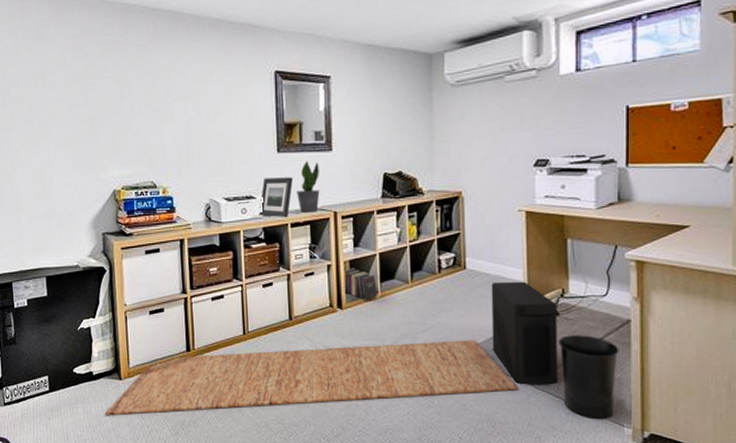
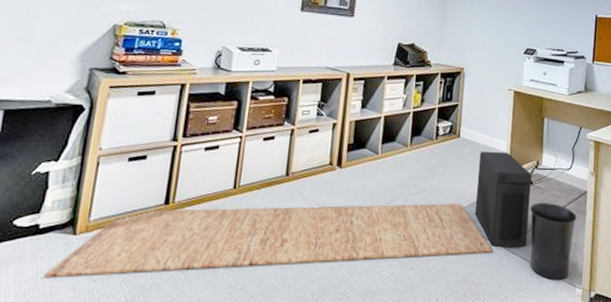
picture frame: present [258,177,294,218] -> none [272,33,313,74]
potted plant: present [297,160,320,214] -> none [313,22,340,73]
books: present [343,268,377,301] -> none [347,128,378,162]

